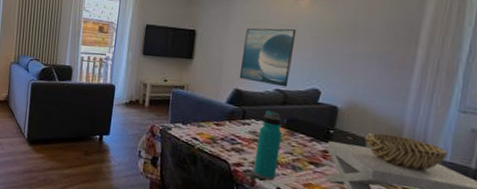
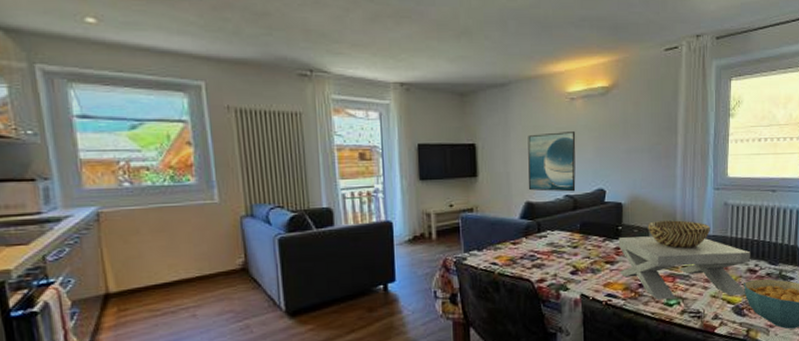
water bottle: present [253,110,282,181] -> none [556,218,578,290]

